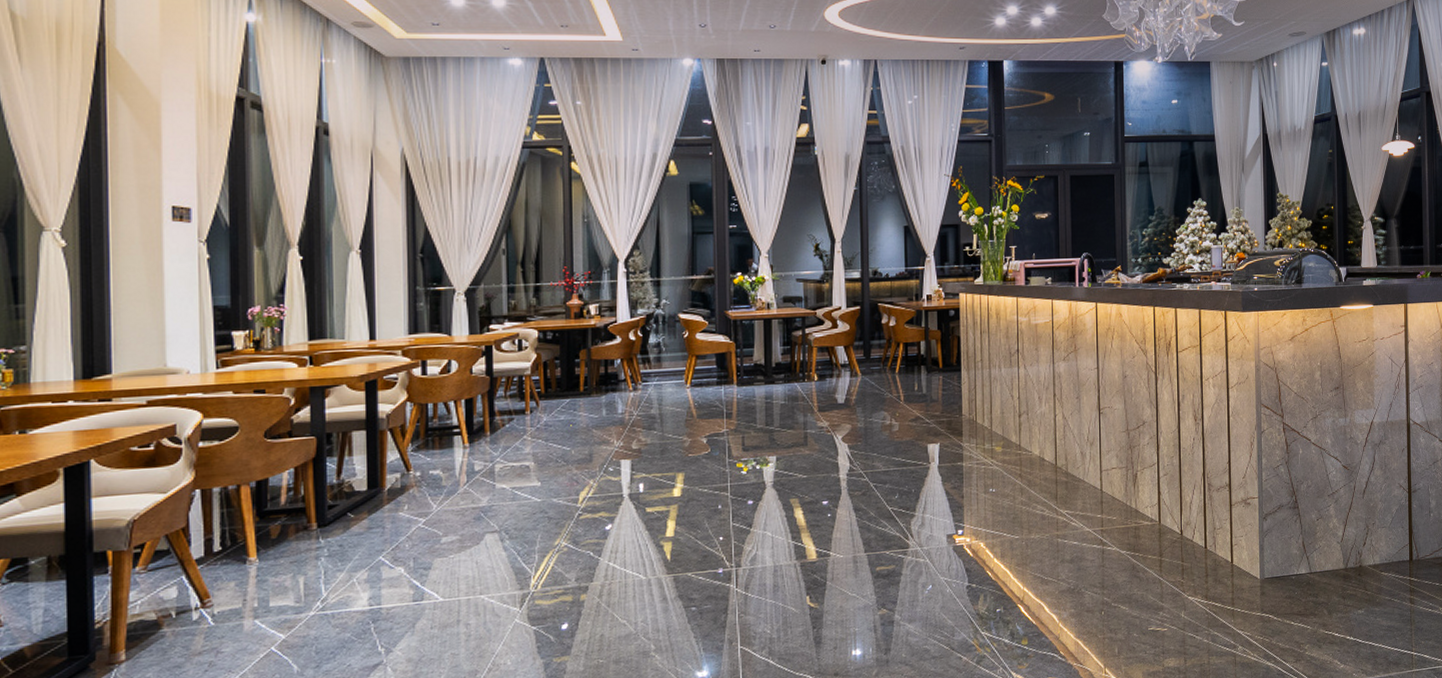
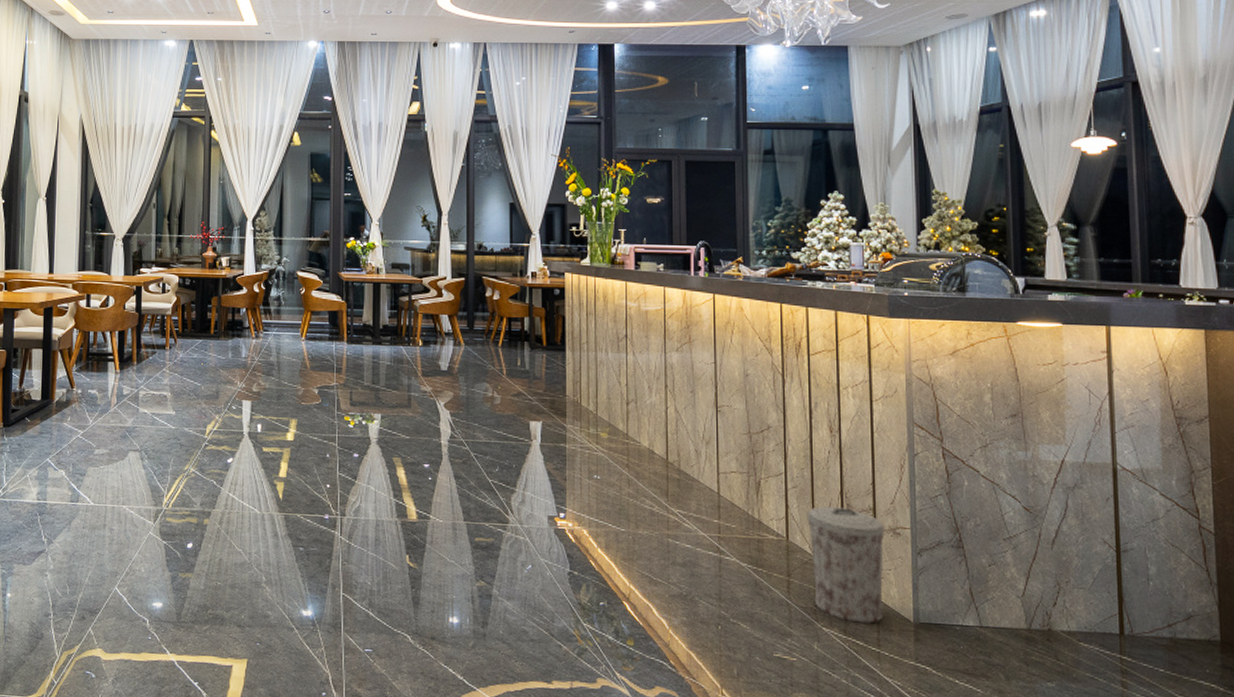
trash can: none [1176,487,1238,588] -> present [807,505,885,625]

